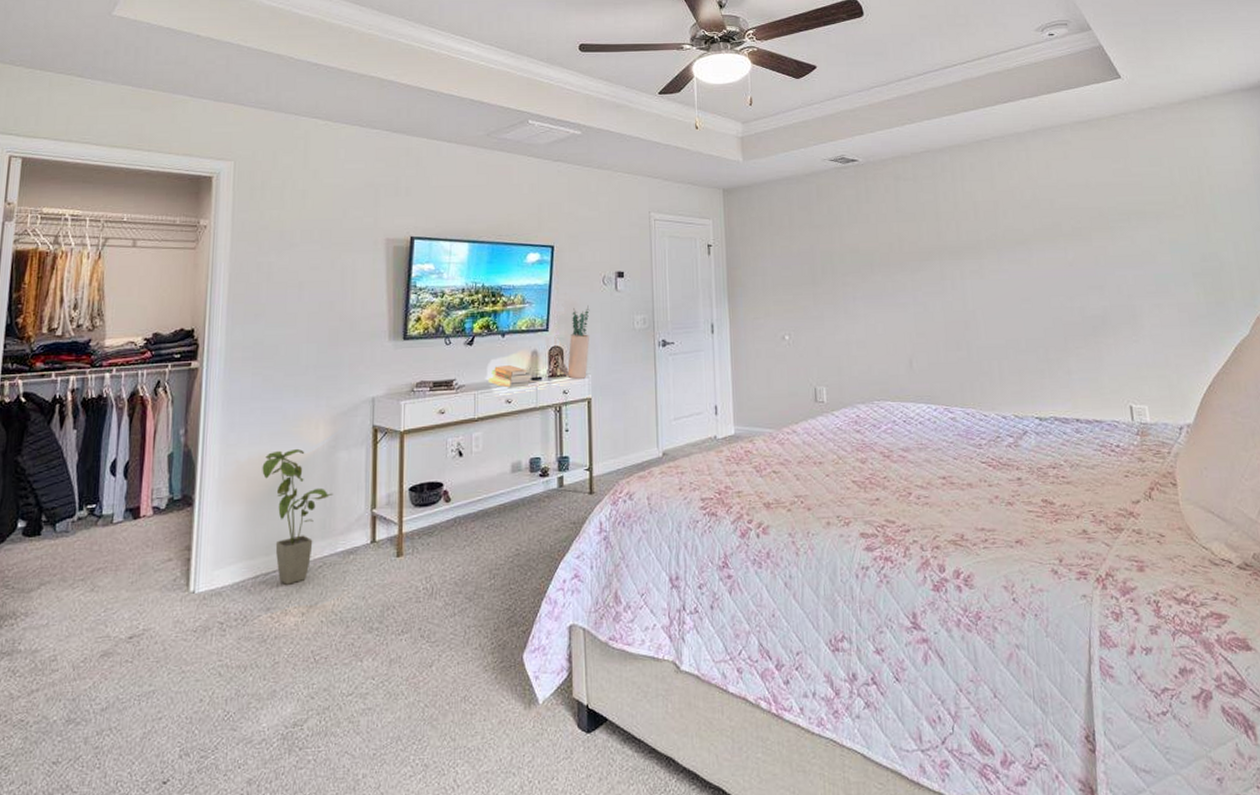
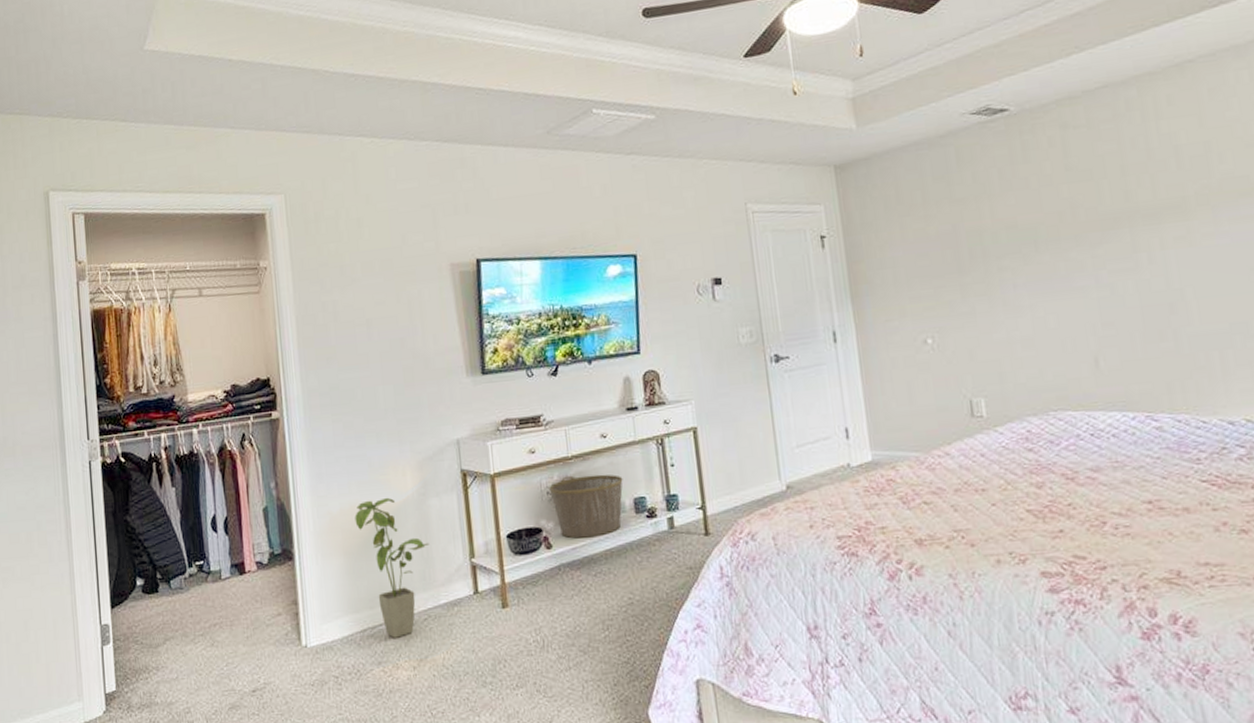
basket: none [454,435,522,493] -> present [549,474,623,539]
books: present [488,365,532,388] -> none [578,395,627,421]
vase: present [567,305,590,380] -> none [665,320,690,408]

